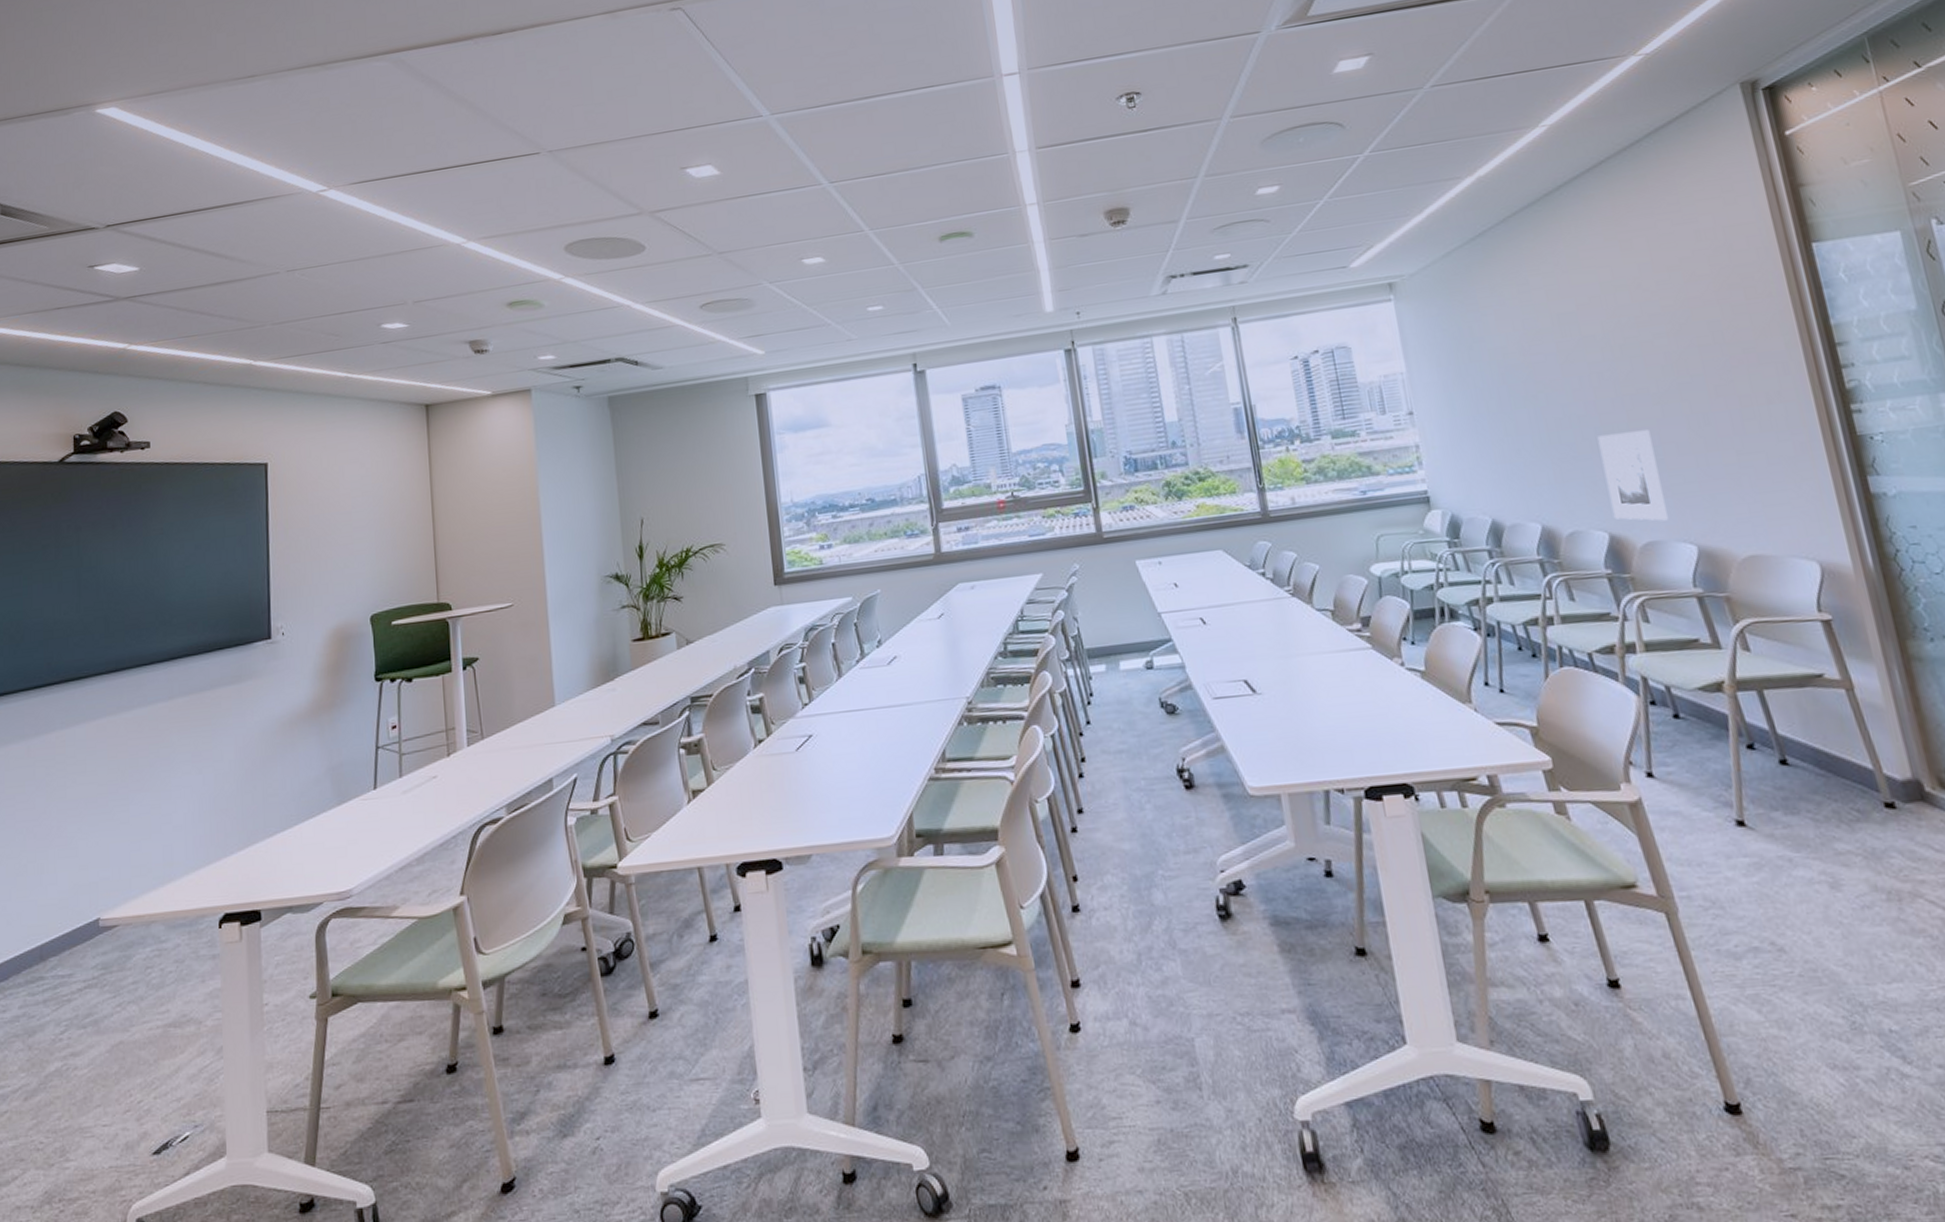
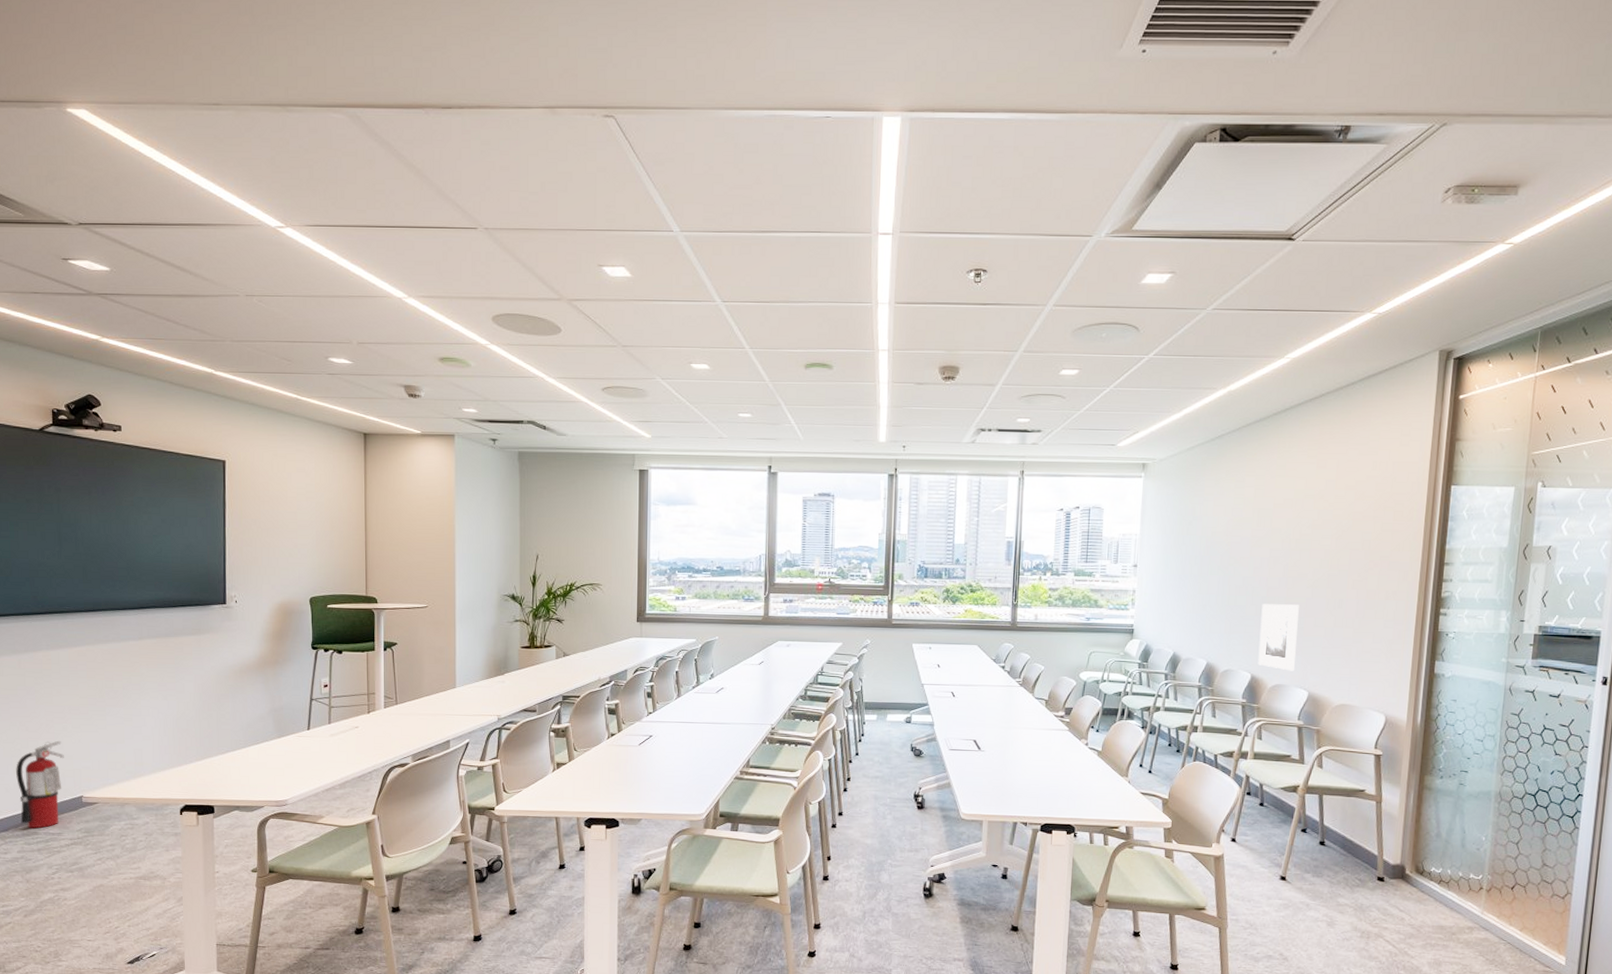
fire extinguisher: none [20,846,78,972] -> present [16,740,64,829]

